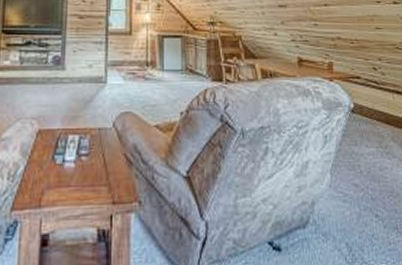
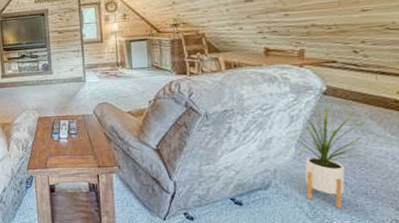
house plant: none [329,121,394,249] -> present [294,102,367,209]

